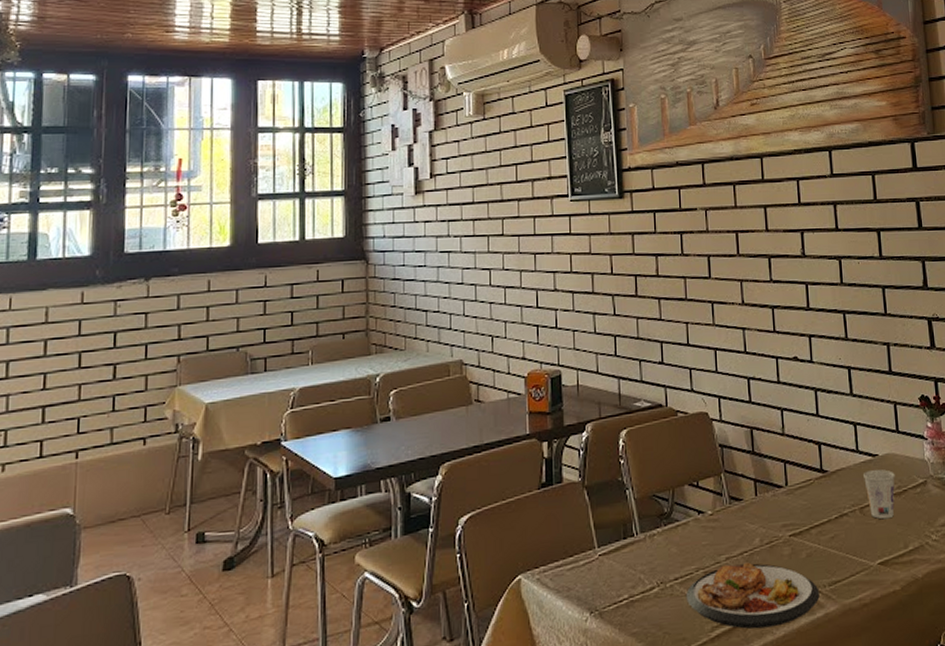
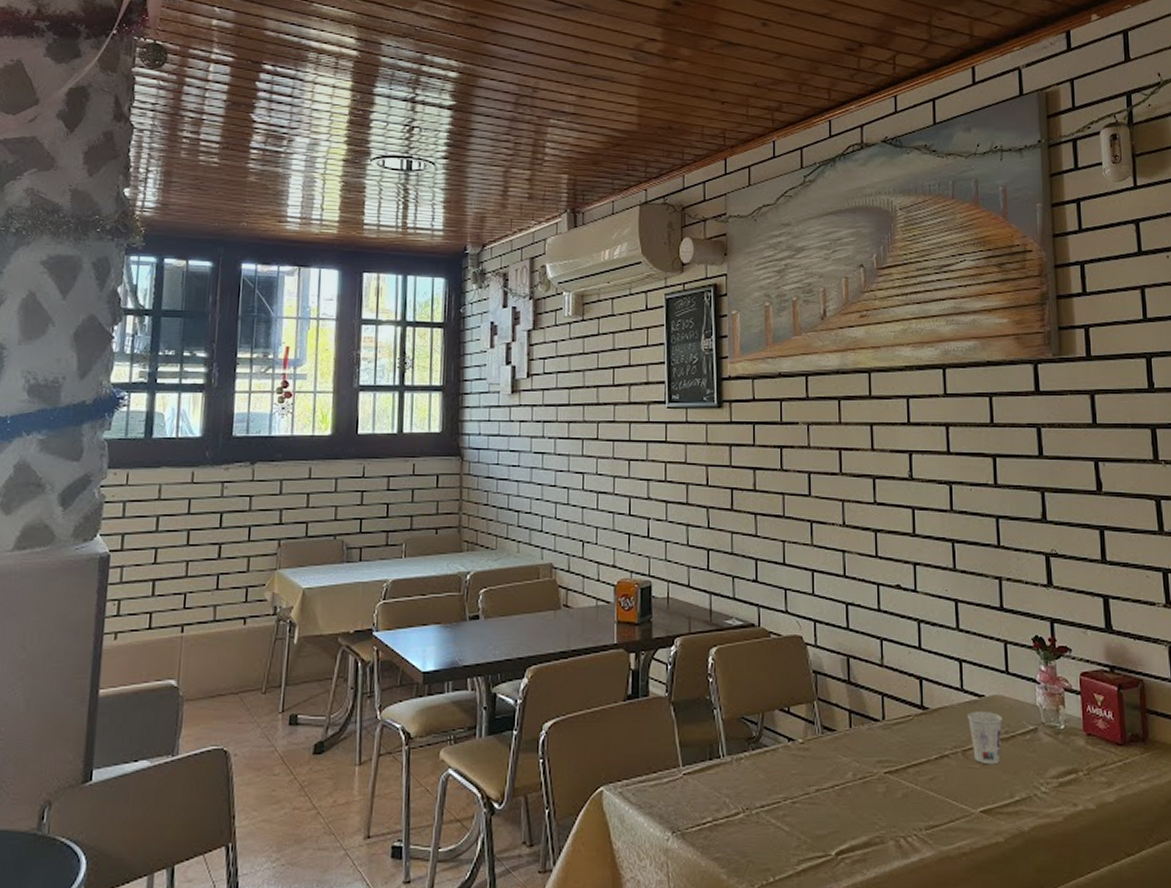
plate: present [685,562,820,629] -> none [772,796,915,867]

